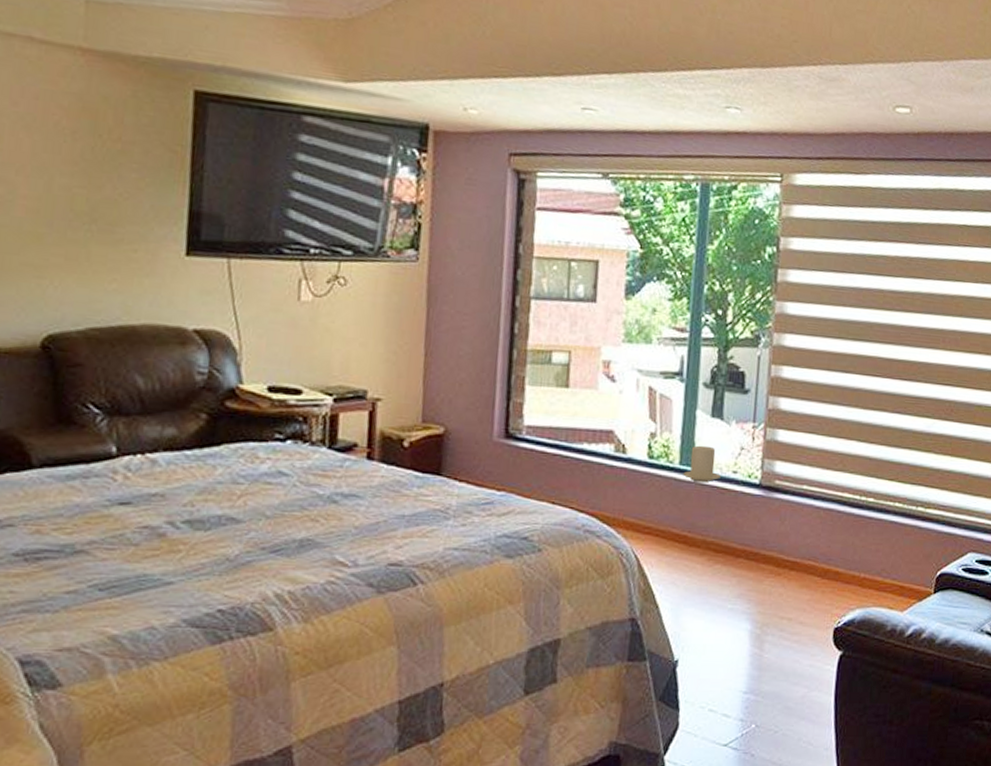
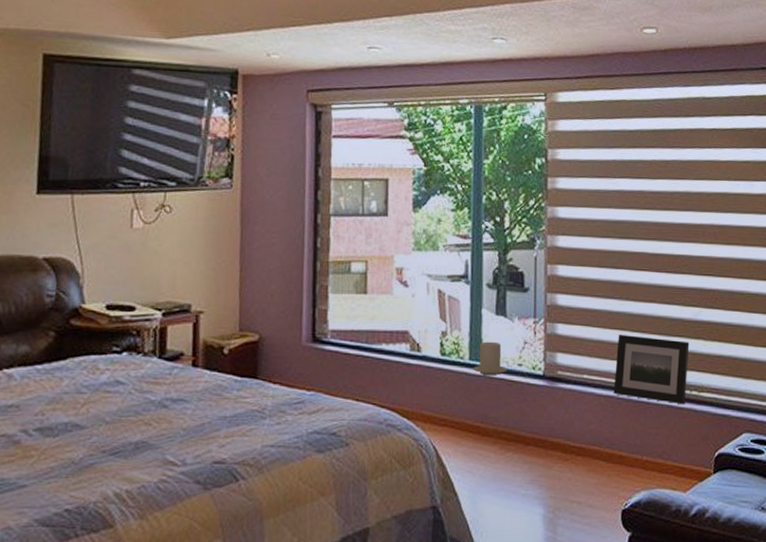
picture frame: none [834,444,919,521] -> present [613,335,689,405]

